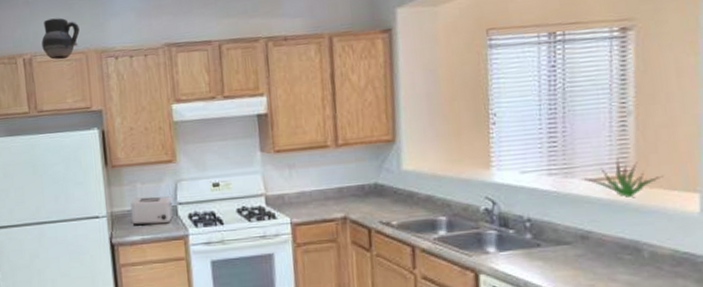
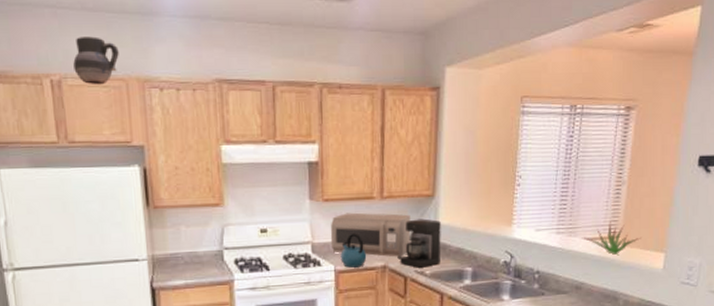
toaster: present [130,196,173,226] -> none [173,240,219,270]
microwave: none [284,161,372,210] -> present [330,212,411,260]
kettle: none [296,183,325,220] -> present [340,233,367,268]
coffee maker: none [361,165,408,219] -> present [400,218,441,268]

